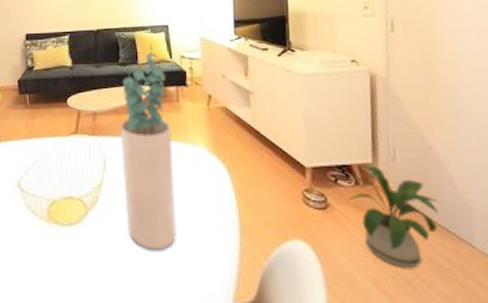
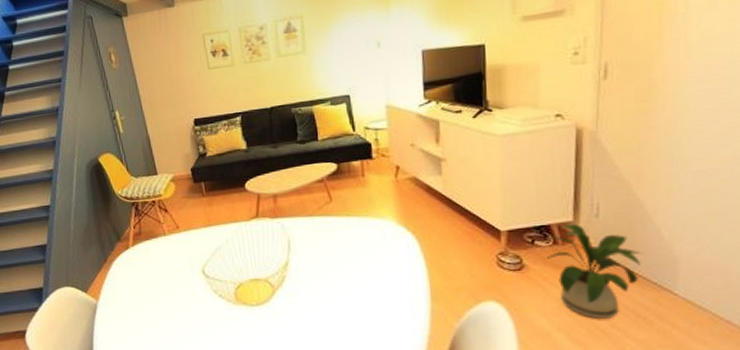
vase: present [119,43,177,250] -> none [302,116,367,321]

